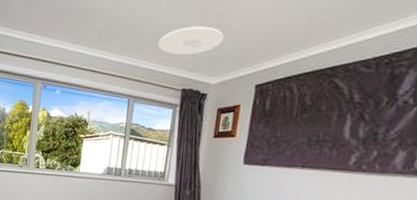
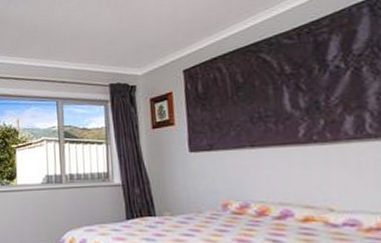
ceiling light: present [158,26,224,55] -> none [77,21,142,52]

